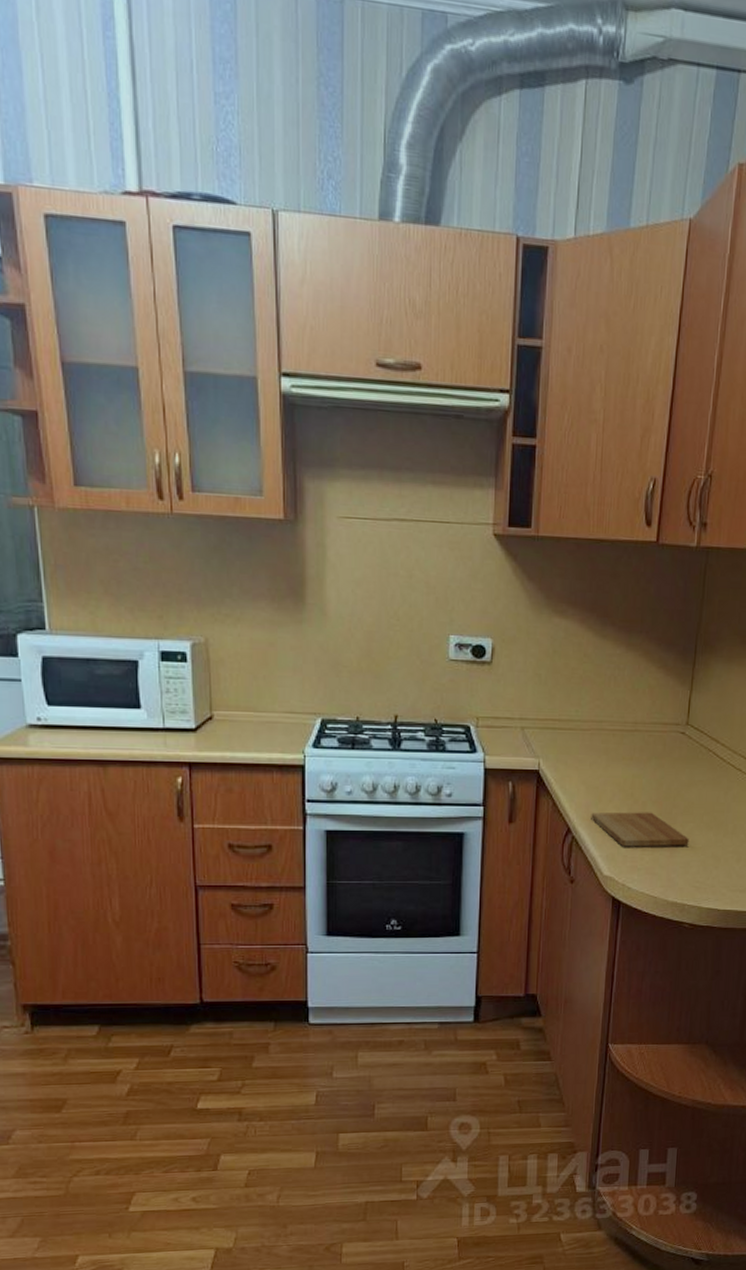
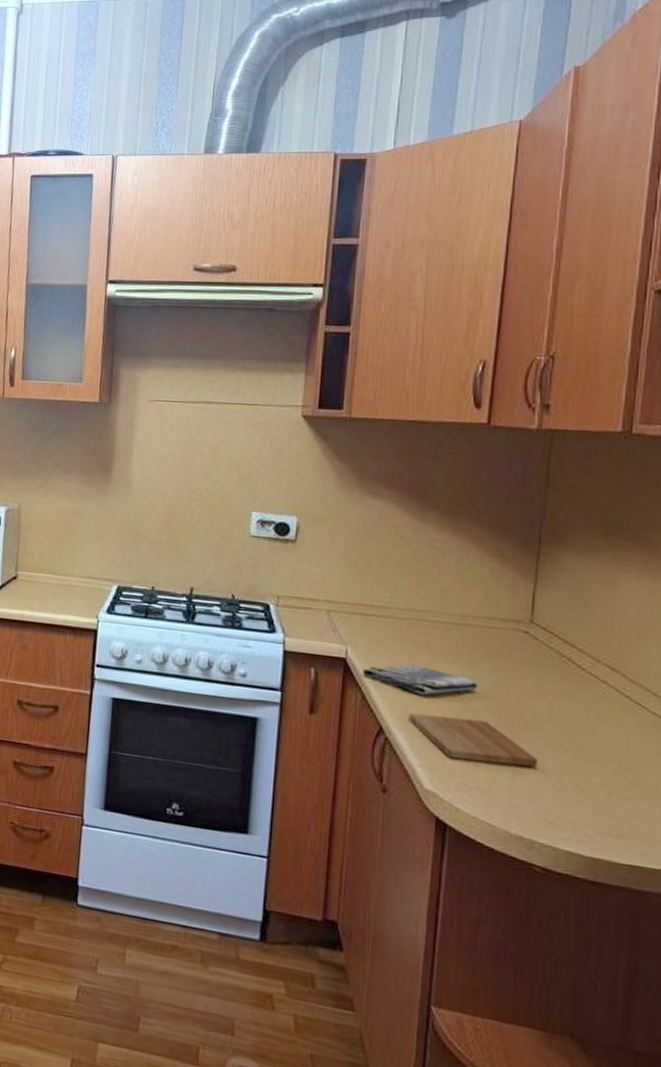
dish towel: none [553,769,646,796] -> present [362,663,479,696]

